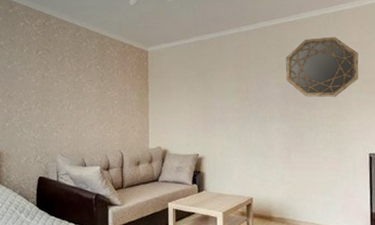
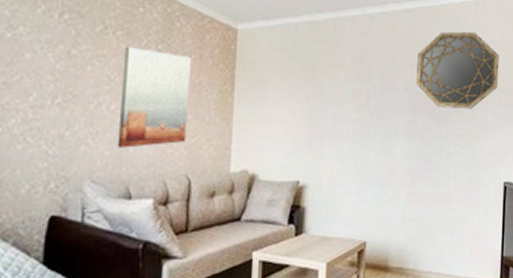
wall art: none [75,69,118,134] -> present [117,47,191,148]

